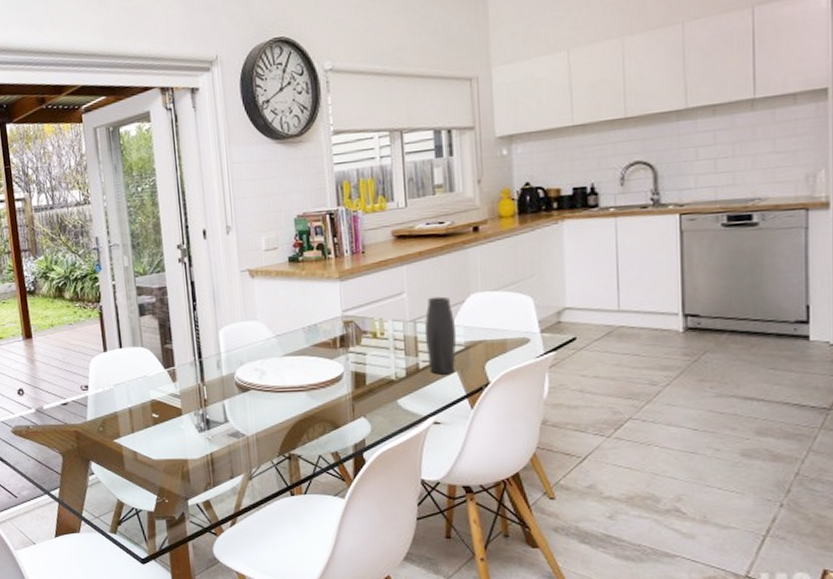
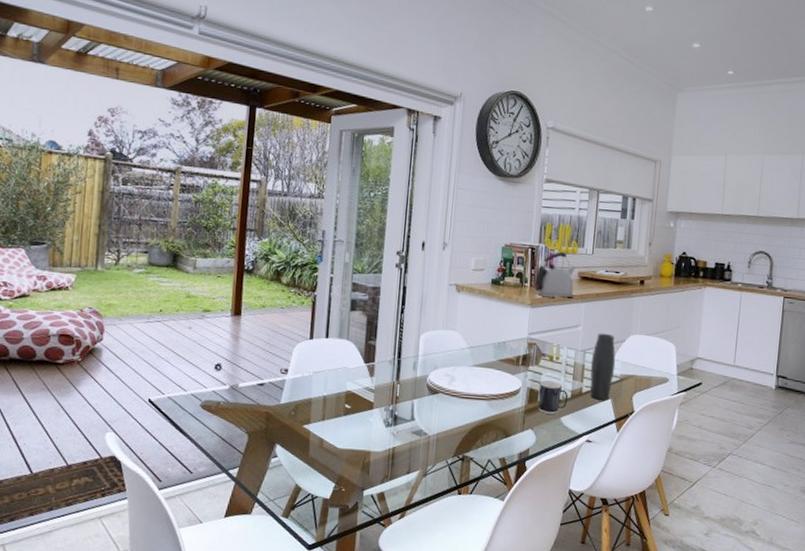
kettle: none [339,211,389,267] -> present [534,251,576,298]
mug: none [365,360,403,398] -> present [538,380,569,414]

